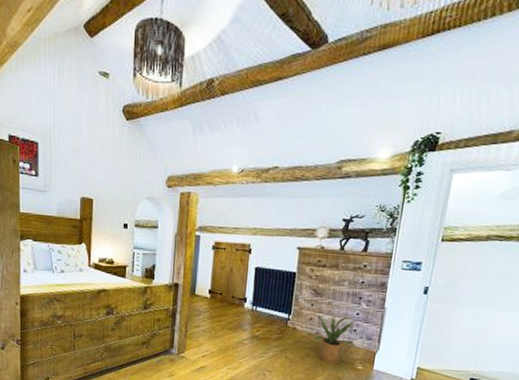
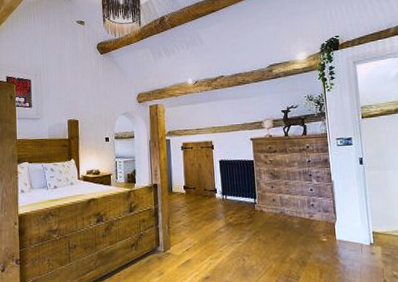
house plant: present [310,312,356,364] -> none [272,192,317,239]

